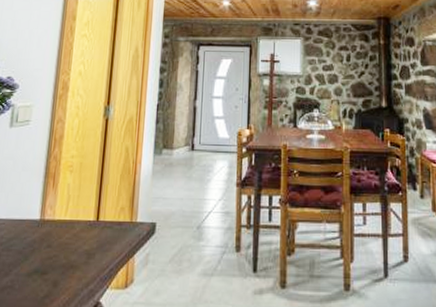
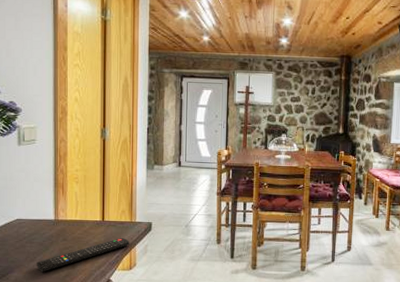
remote control: none [11,244,127,291] -> present [36,238,129,272]

